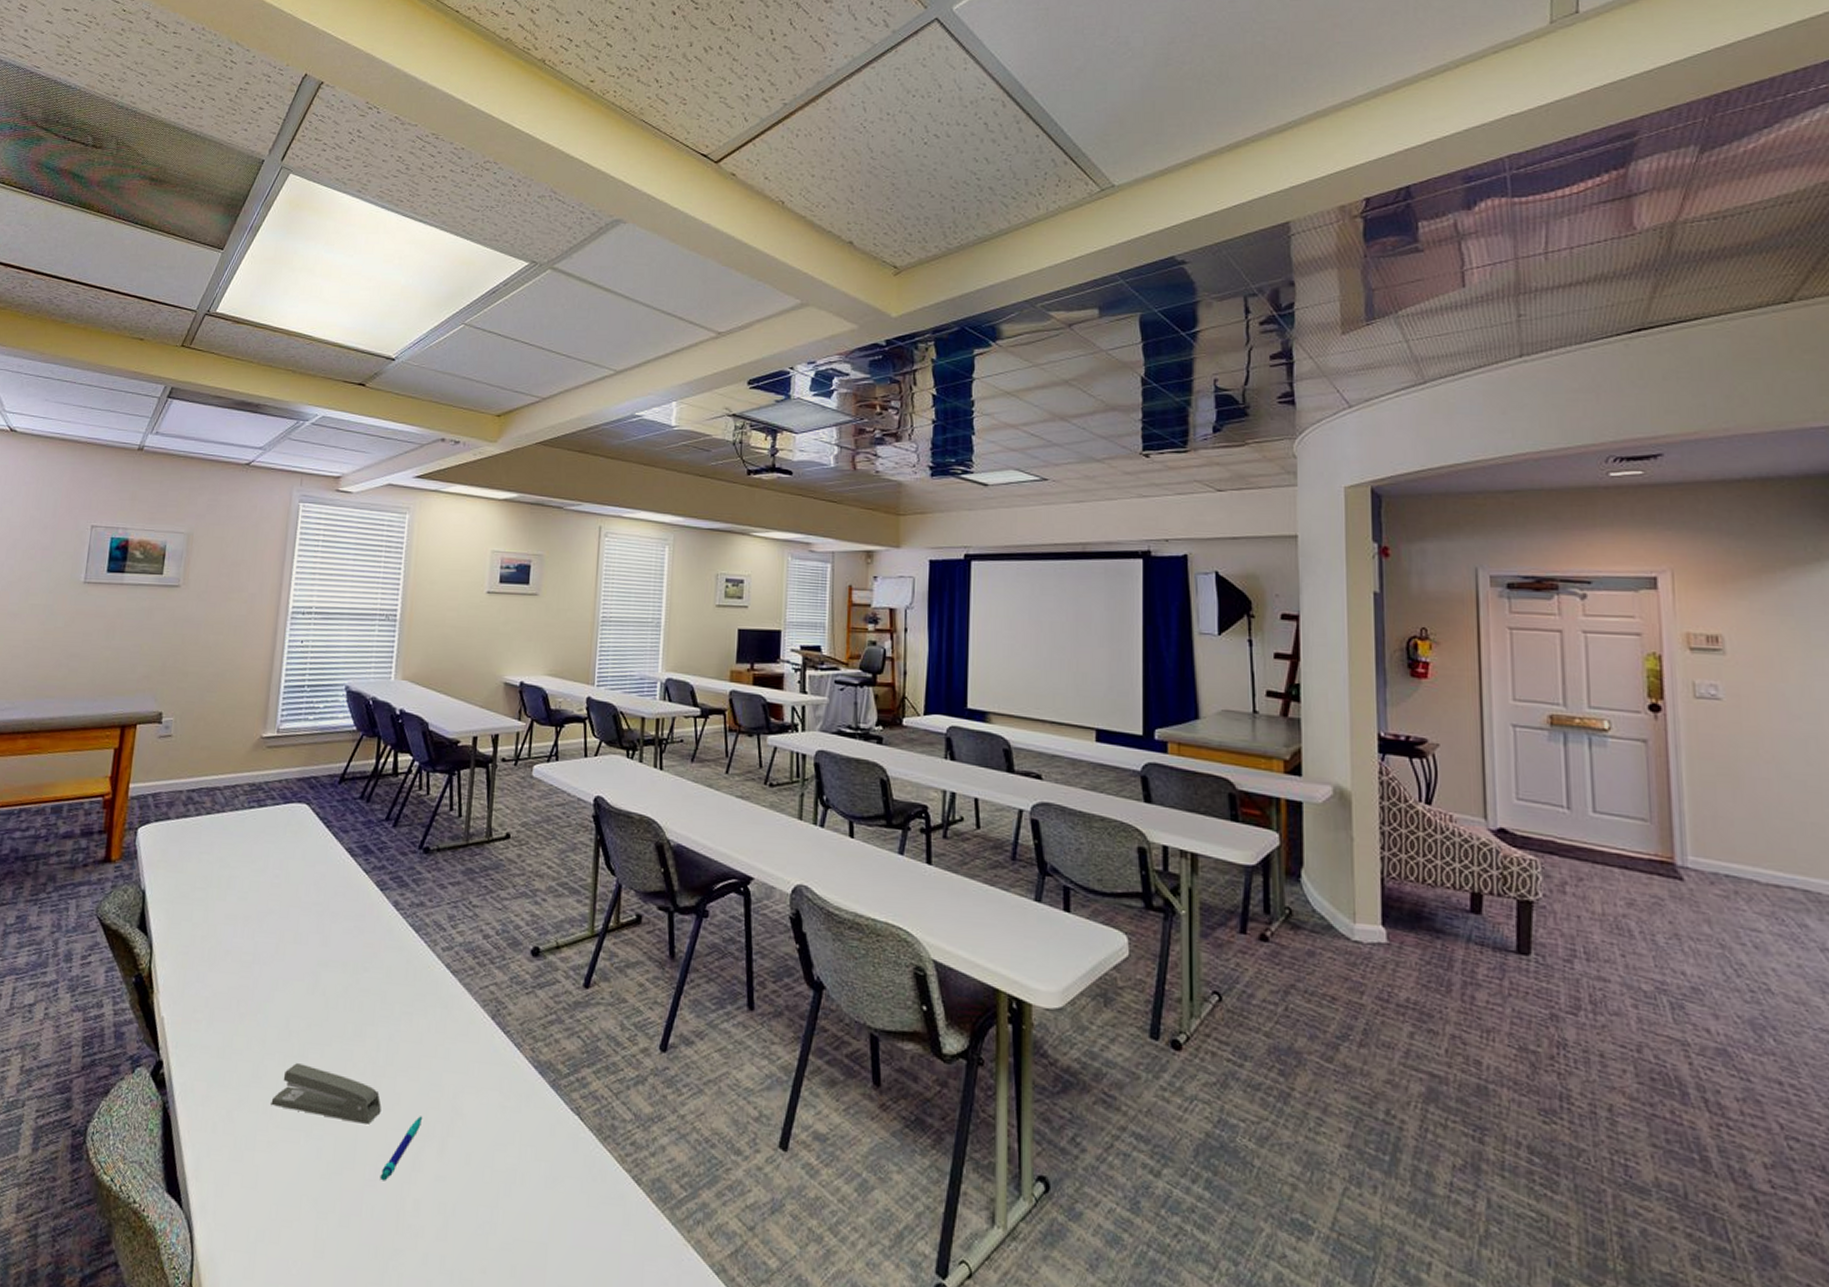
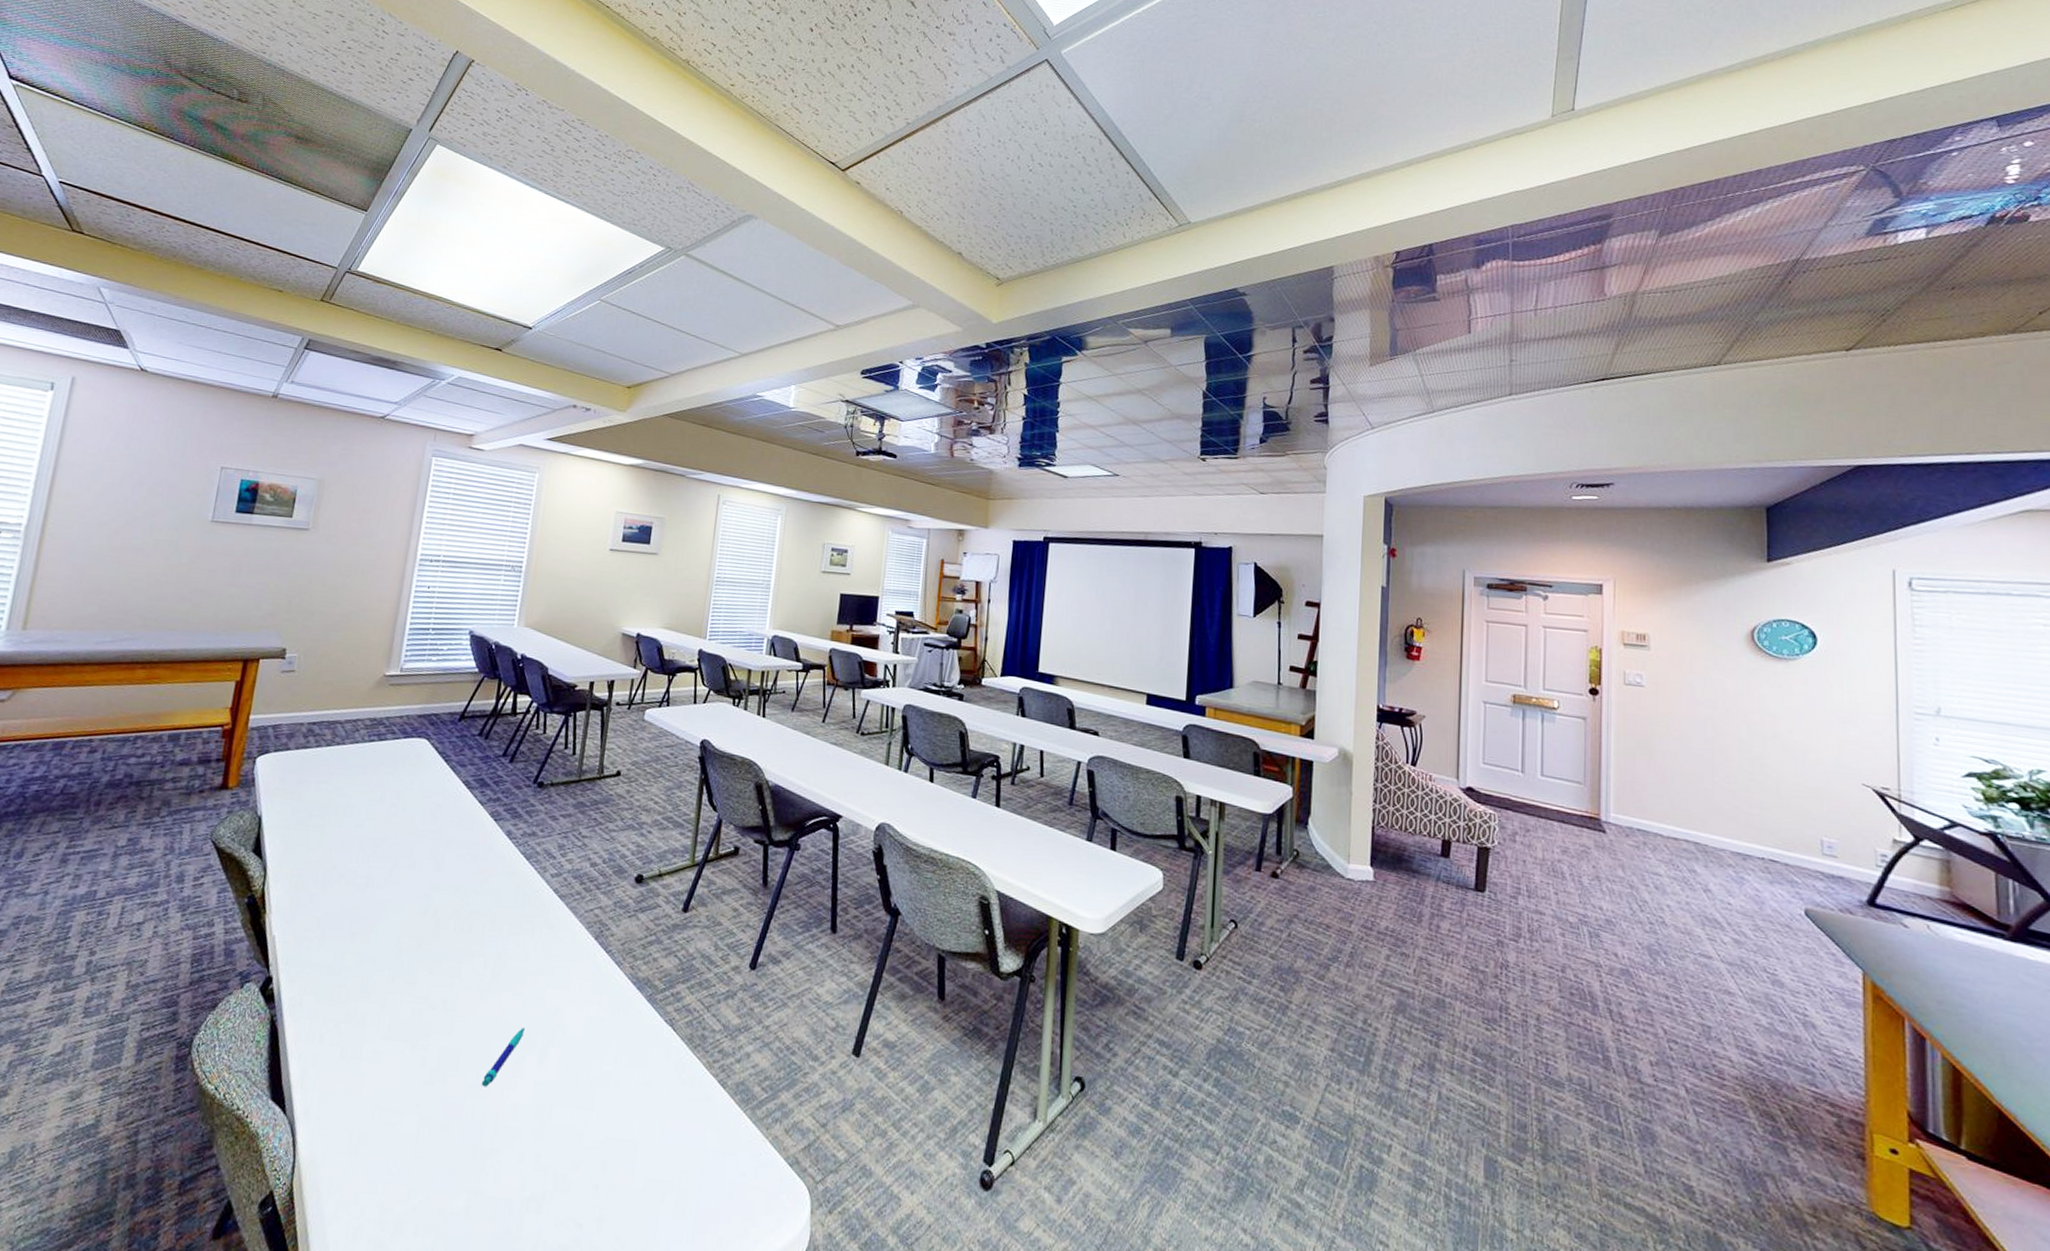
stapler: present [271,1063,382,1124] -> none [378,979,486,1035]

